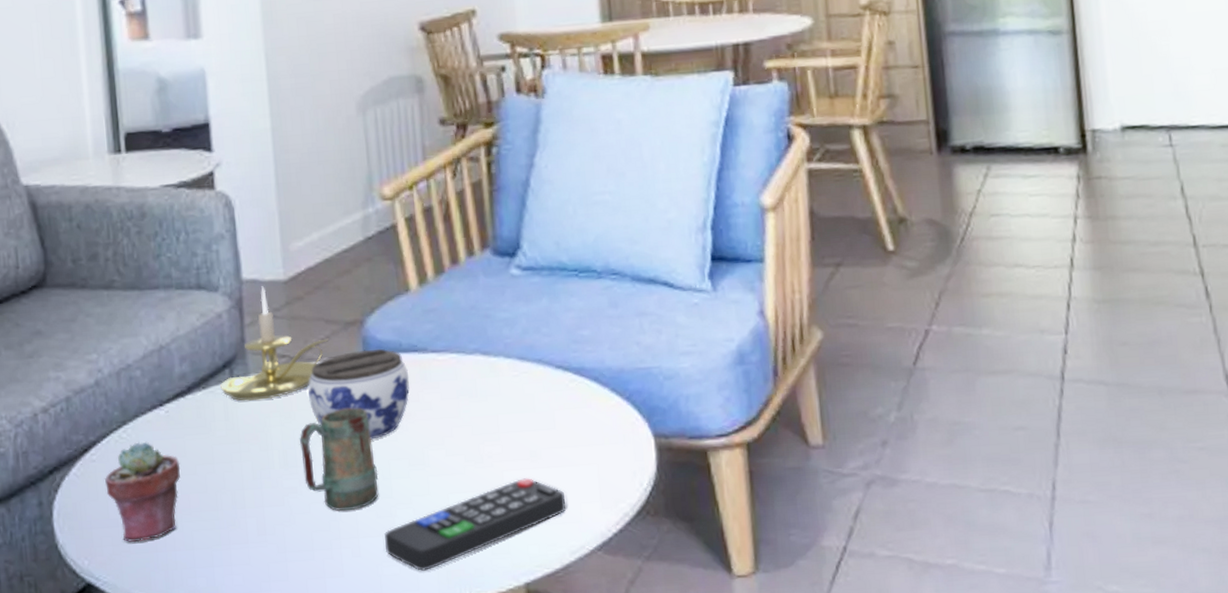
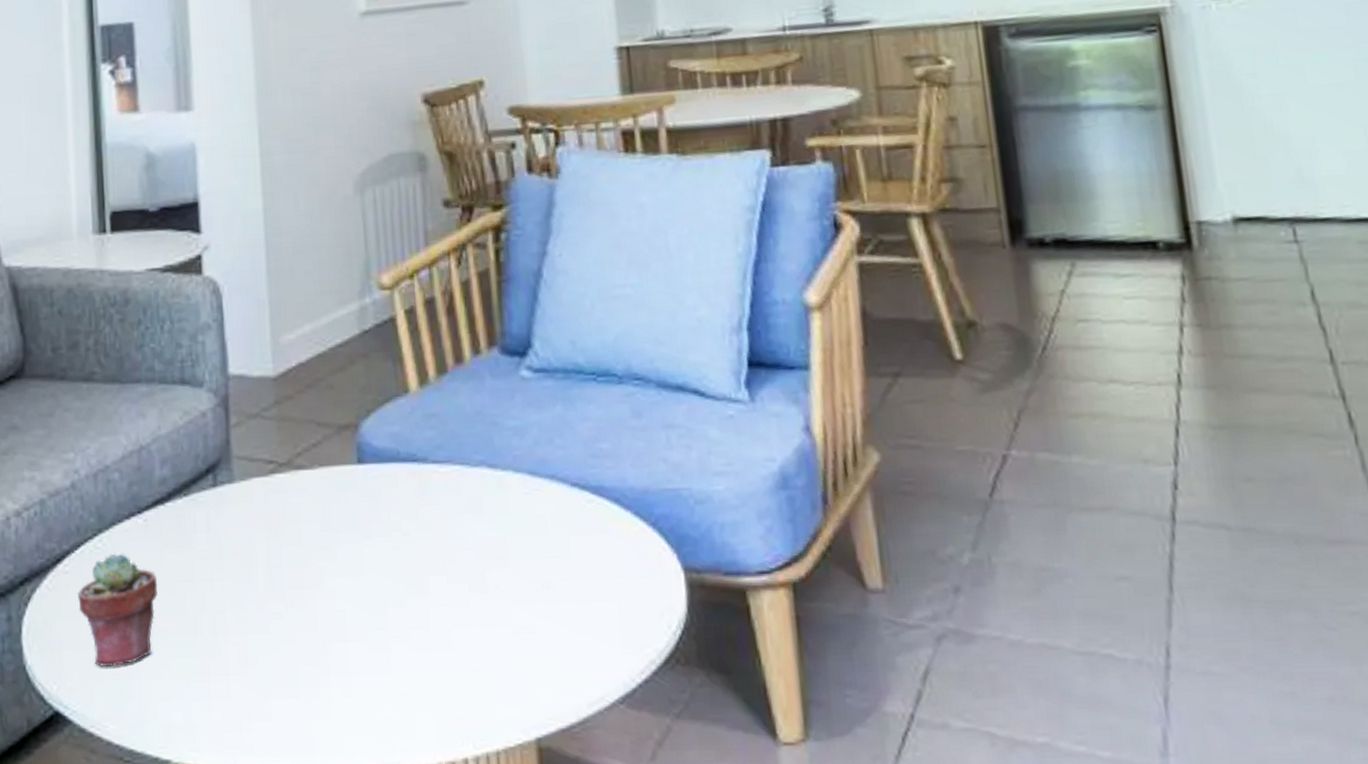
candle holder: present [220,286,329,401] -> none [203,382,320,511]
mug: present [299,407,379,512] -> none [286,523,372,643]
jar: present [307,348,410,440] -> none [296,457,408,561]
remote control: present [385,478,565,572] -> none [378,613,582,718]

